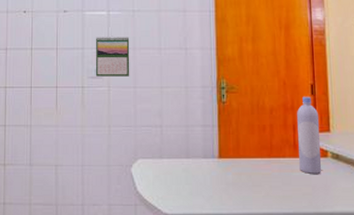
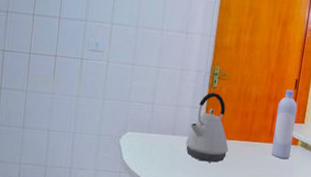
calendar: present [96,36,130,77] -> none [96,10,134,53]
kettle: none [202,107,250,185] -> present [185,92,229,163]

